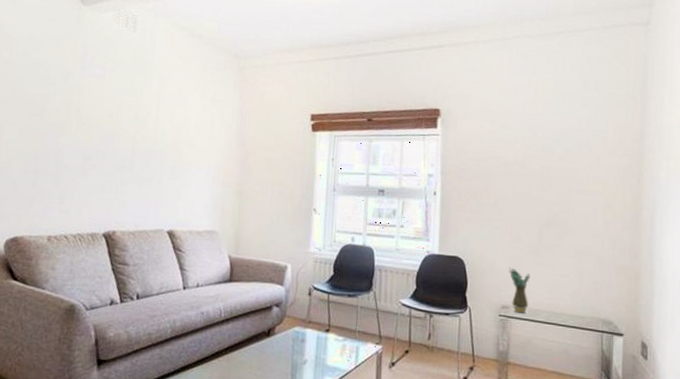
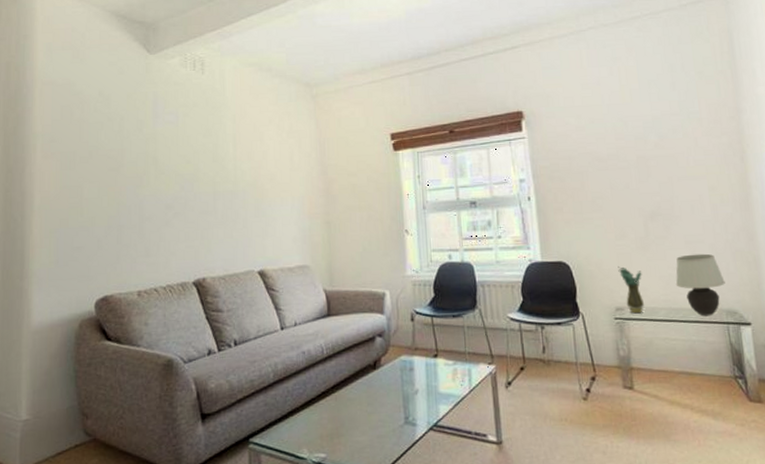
table lamp: none [560,264,606,324] -> present [675,253,725,317]

